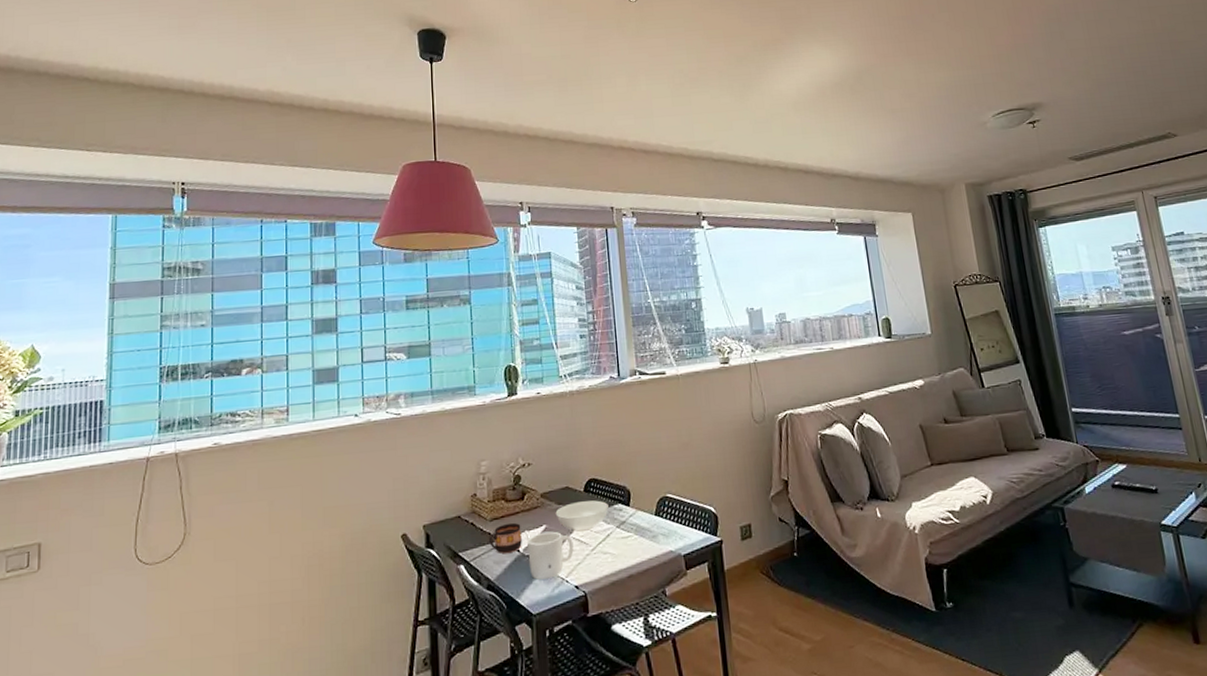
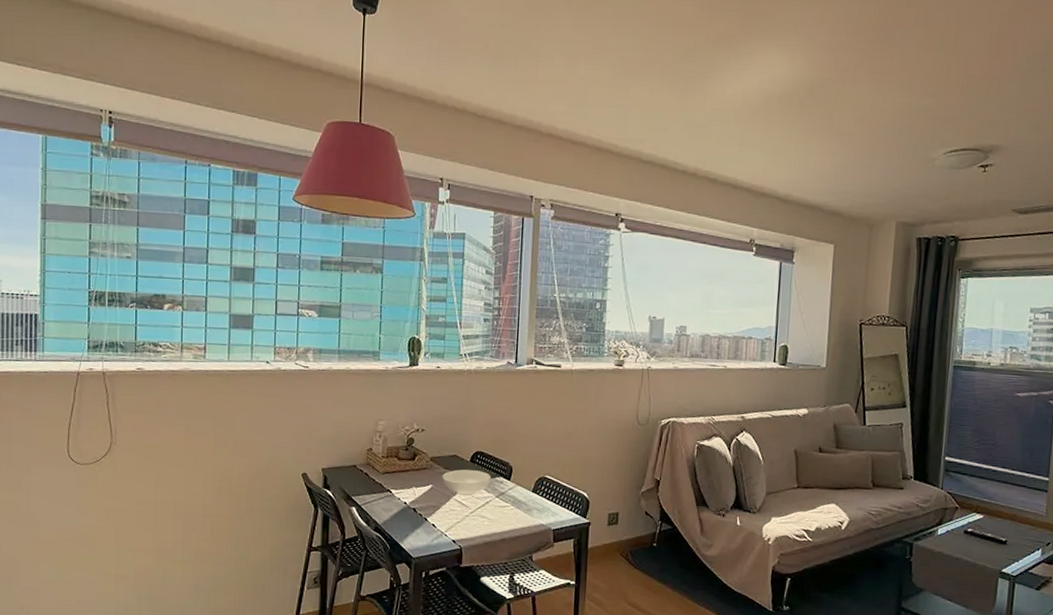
cup: present [489,522,522,553] -> none [380,478,410,503]
mug: present [527,531,574,580] -> none [413,490,455,531]

